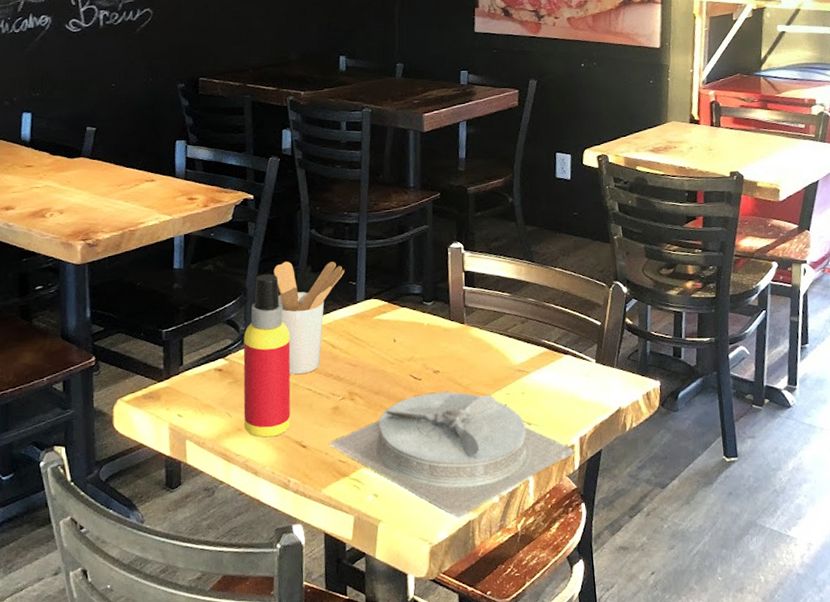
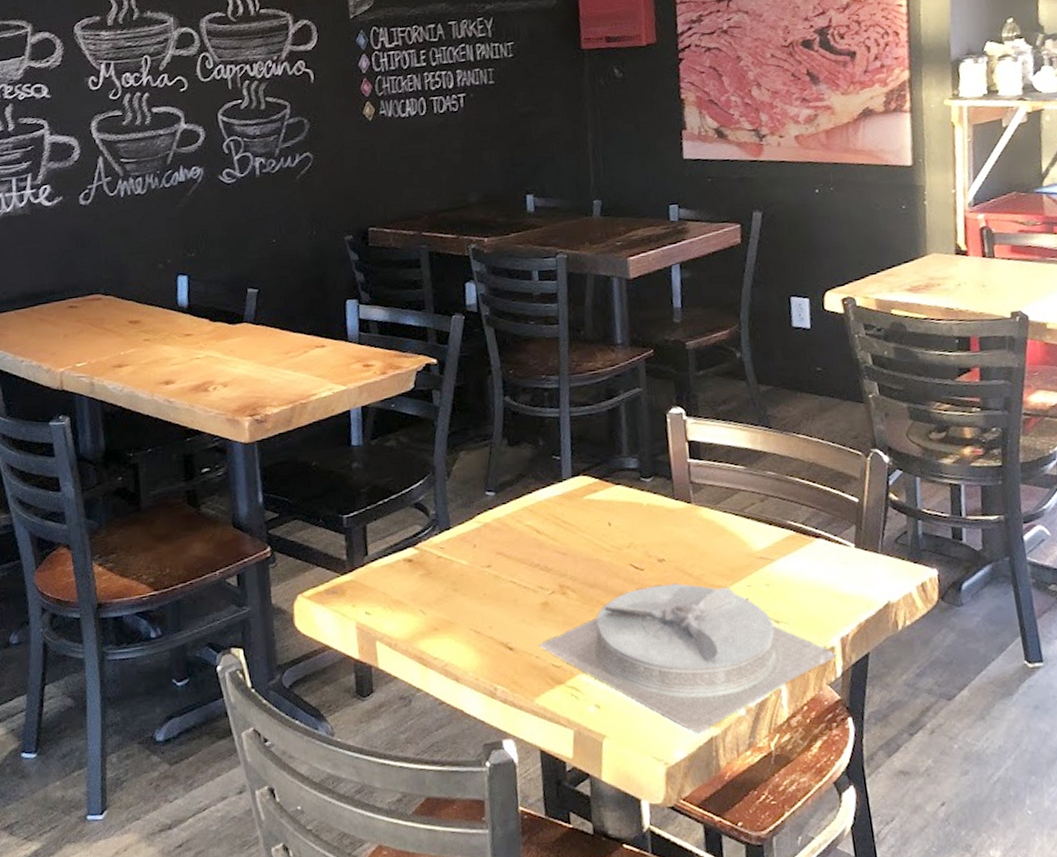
spray bottle: present [243,273,291,438] -> none [434,448,494,639]
utensil holder: present [273,261,345,375] -> none [464,433,547,565]

